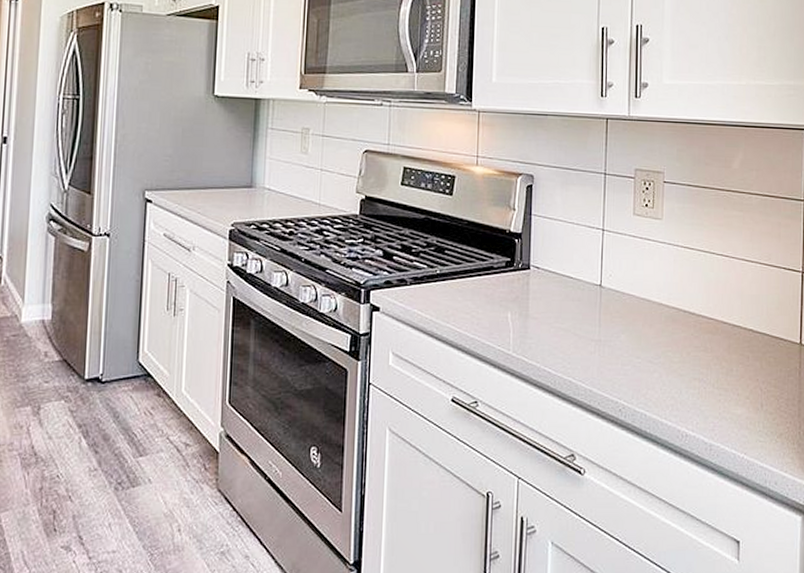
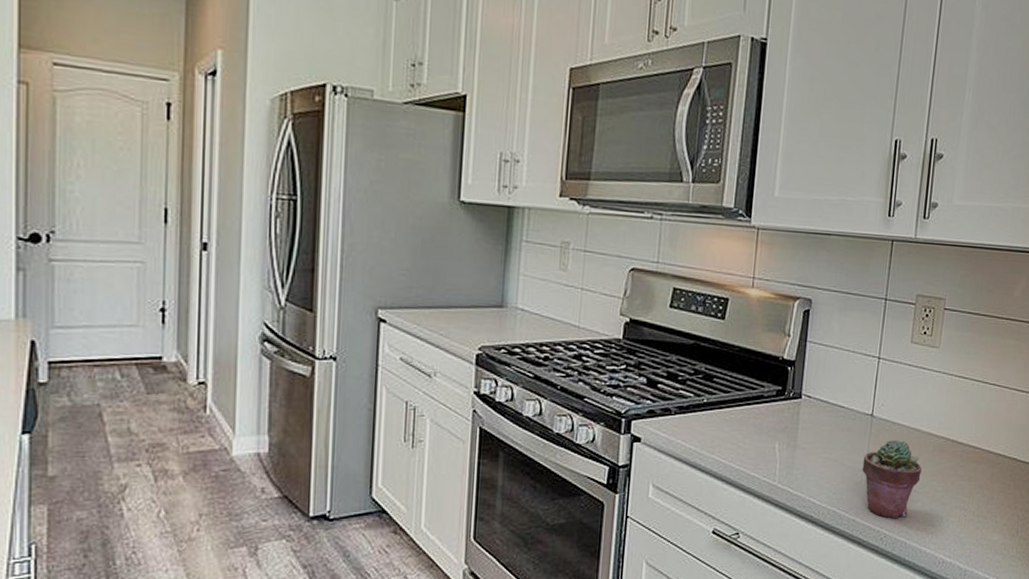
potted succulent: none [595,310,655,390] -> present [862,440,922,519]

